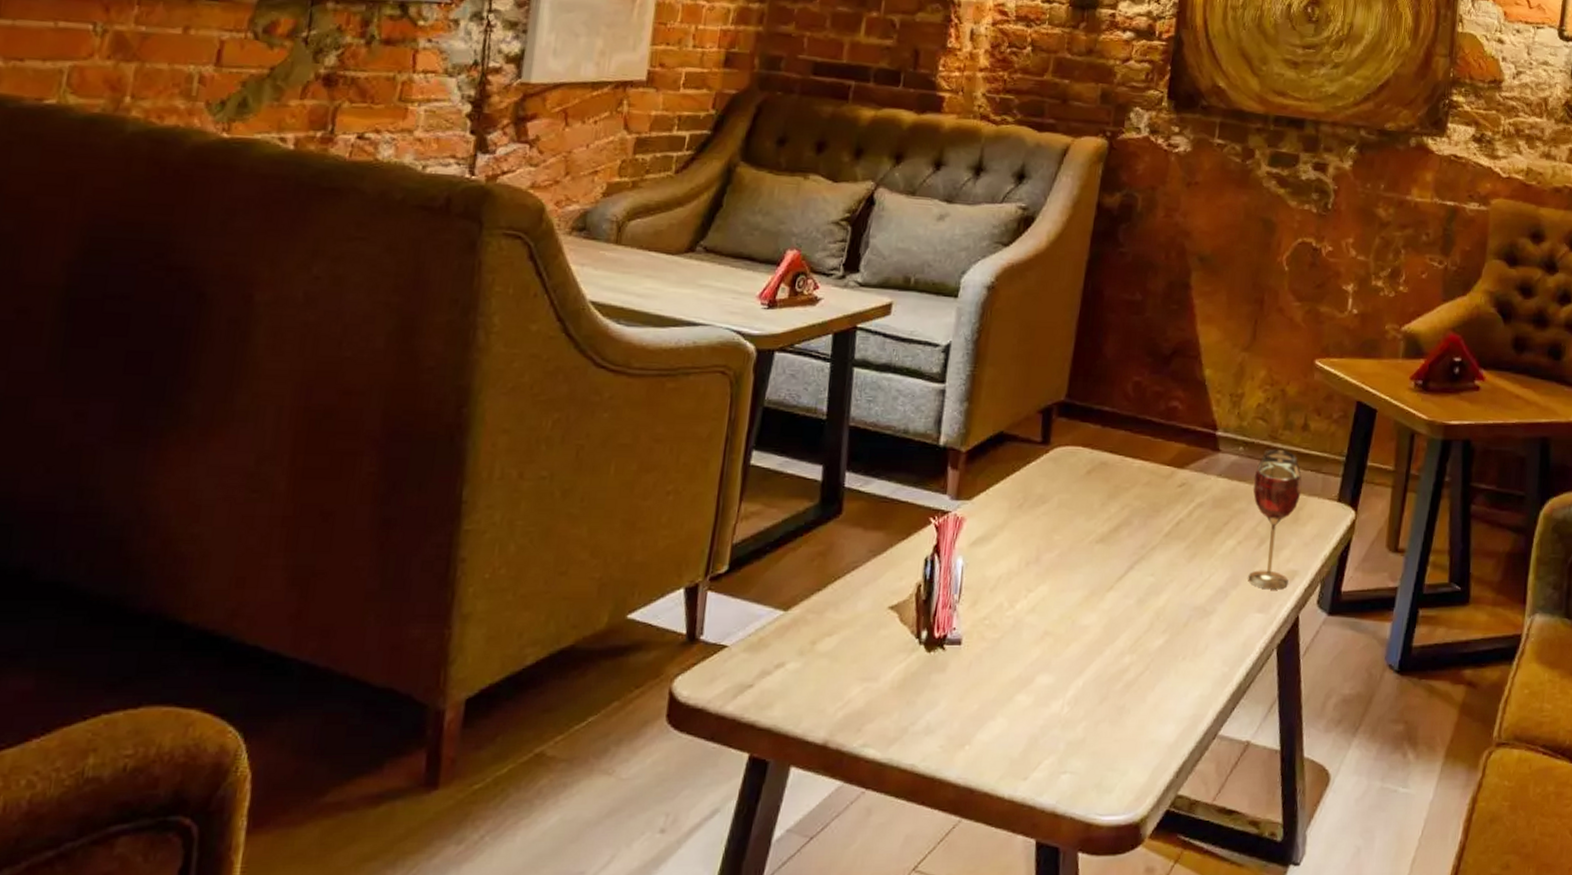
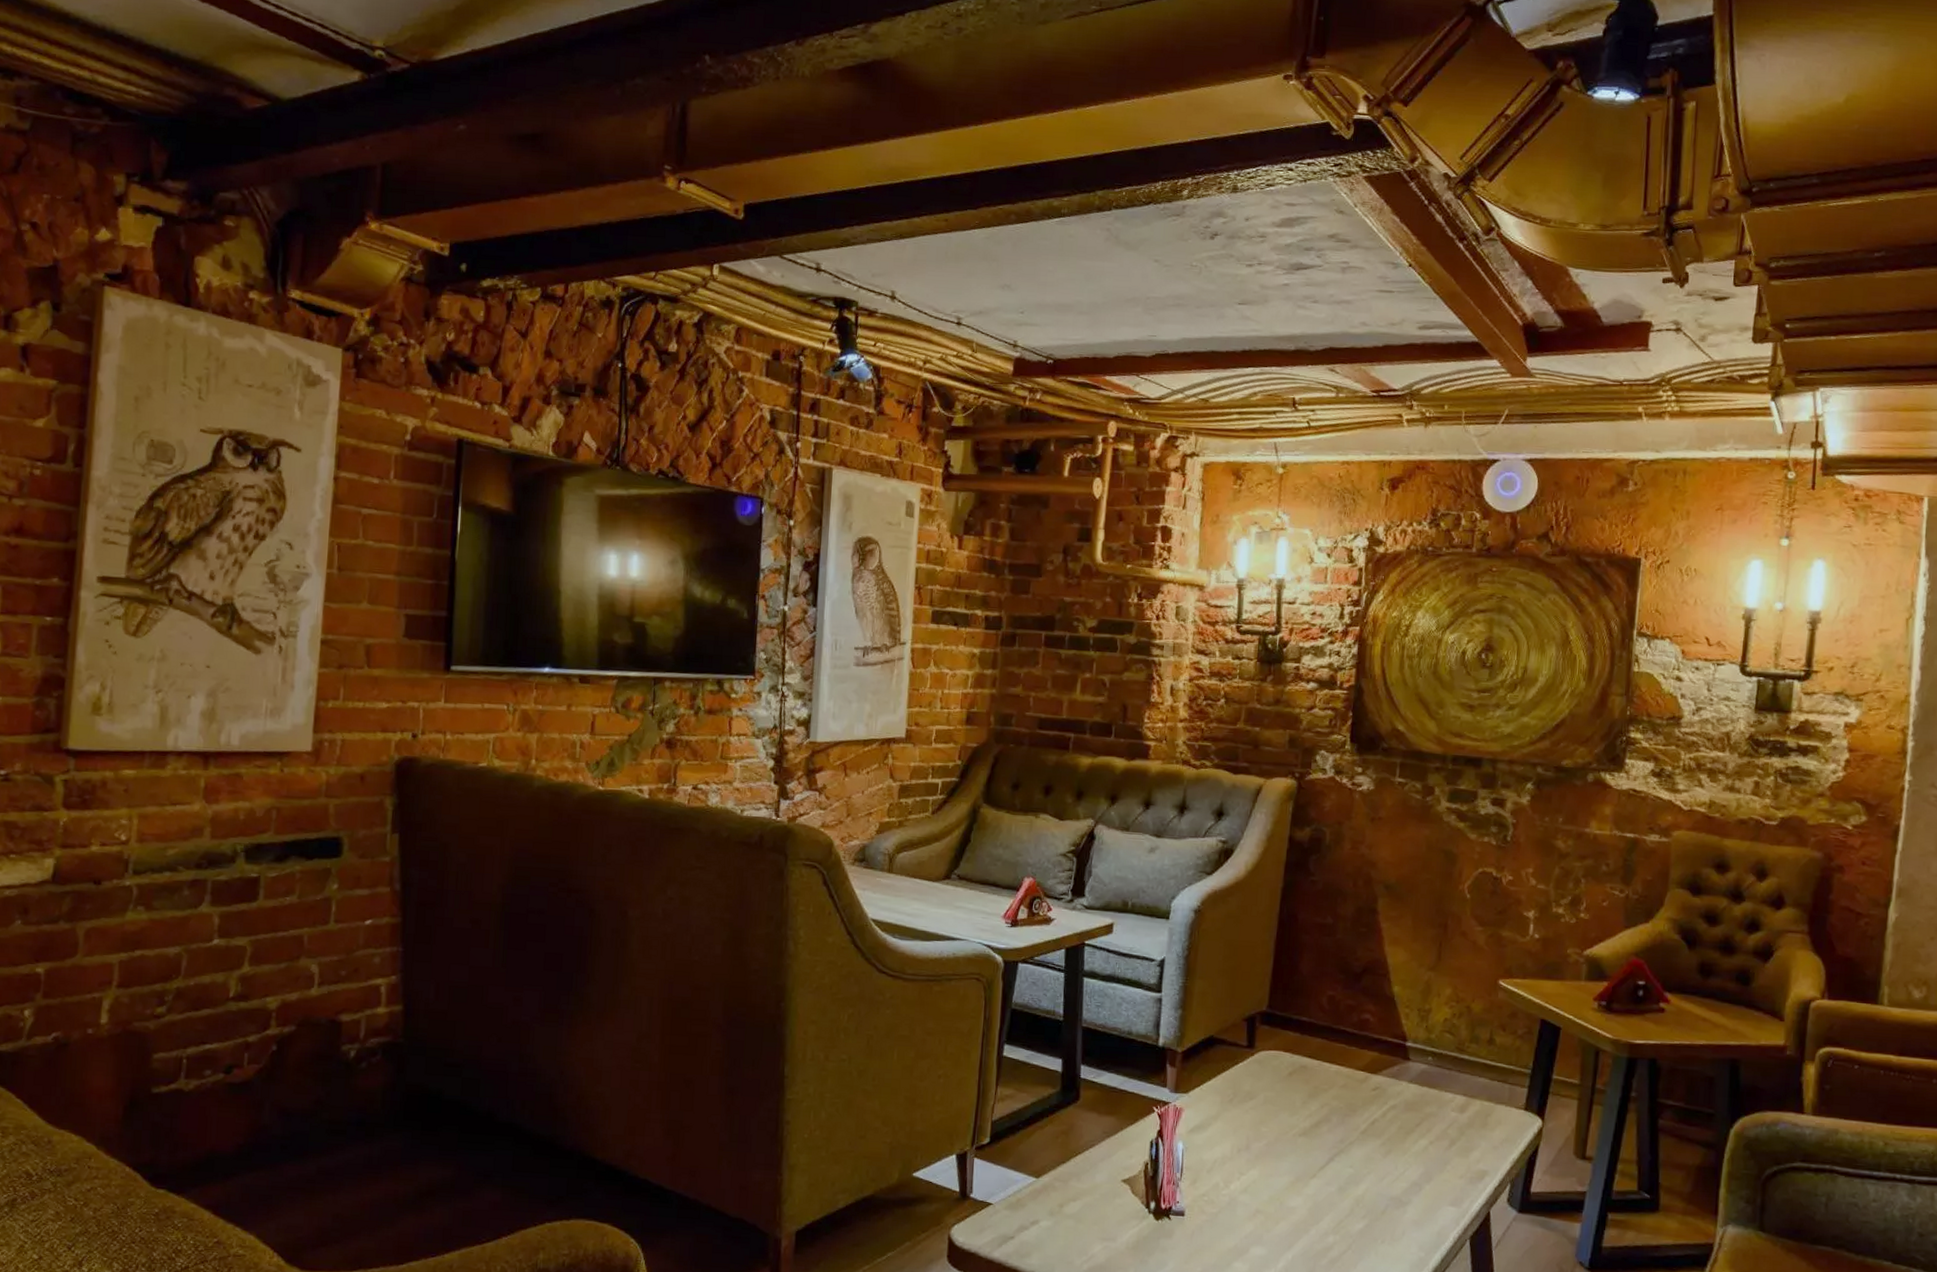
wineglass: present [1248,449,1302,590] -> none [1440,1060,1490,1187]

